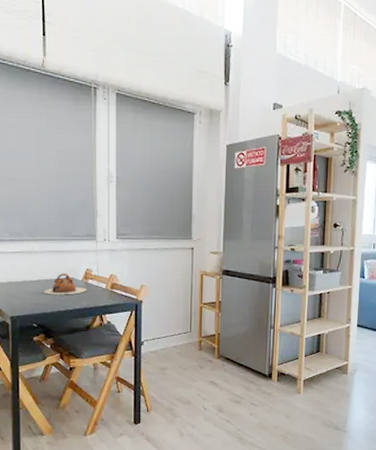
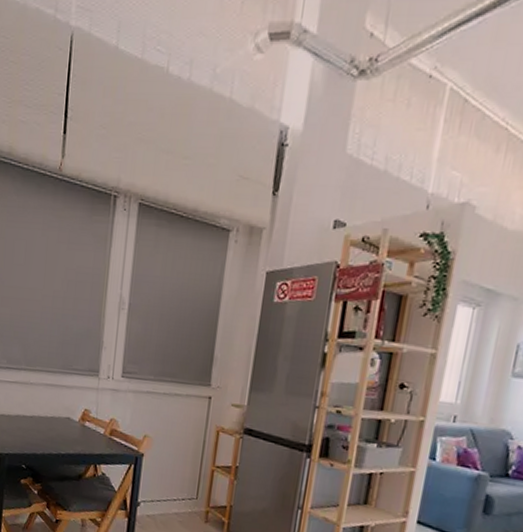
teapot: present [44,273,87,295] -> none [36,411,83,437]

